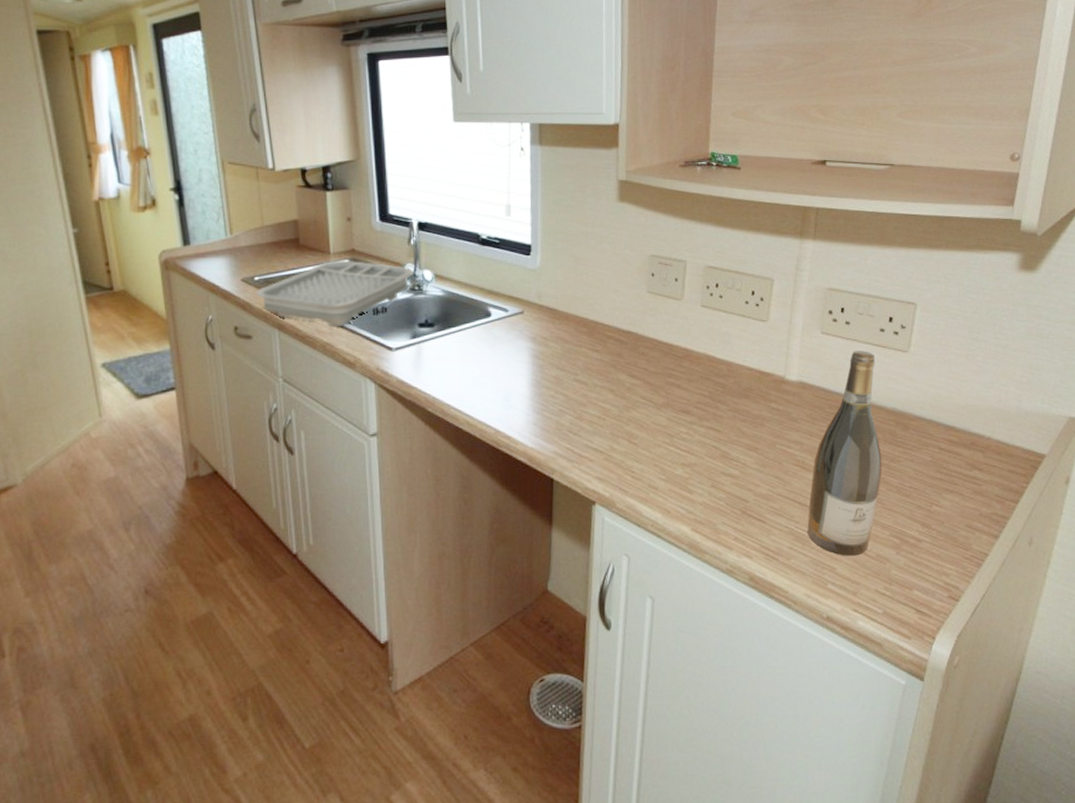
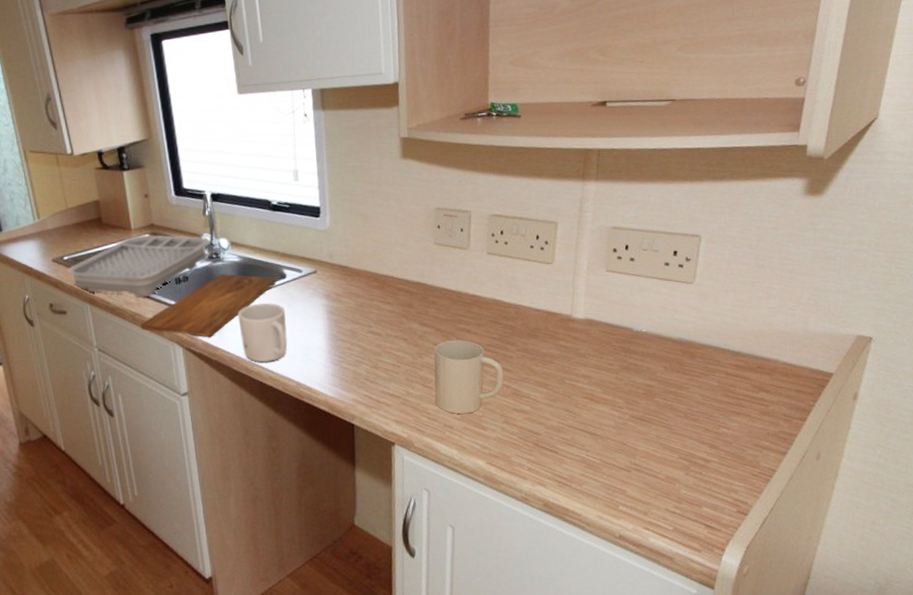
cutting board: none [332,307,480,374] -> present [140,273,276,337]
mug: none [436,341,489,406] -> present [237,302,288,363]
mug: none [640,395,714,475] -> present [434,340,505,415]
wine bottle: present [807,351,882,556] -> none [598,285,670,479]

